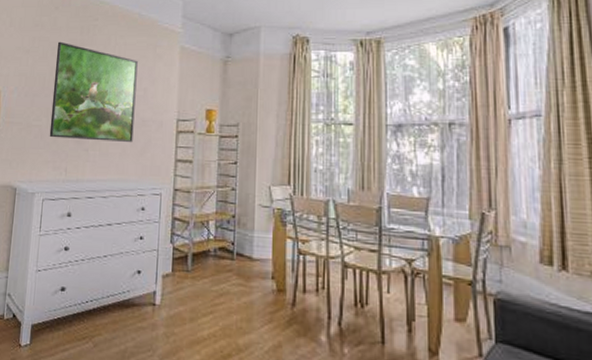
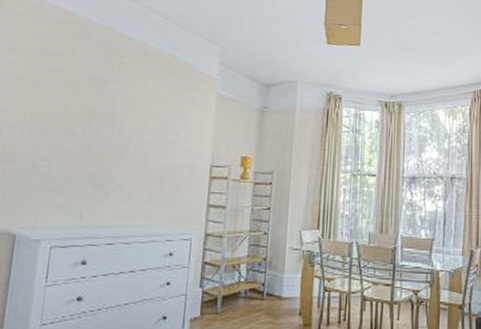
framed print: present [49,41,138,142] -> none [60,75,170,187]

